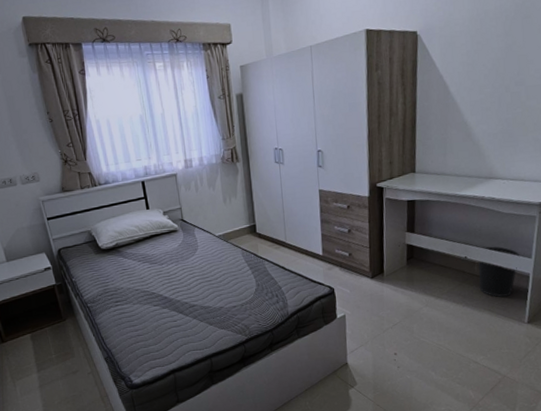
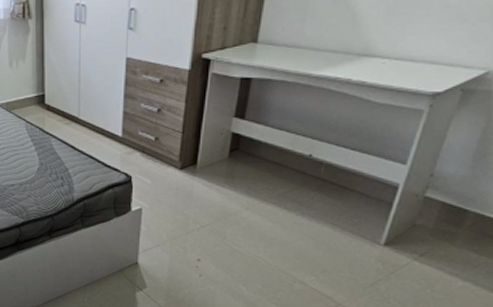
wastebasket: present [478,246,520,297] -> none [323,144,390,209]

